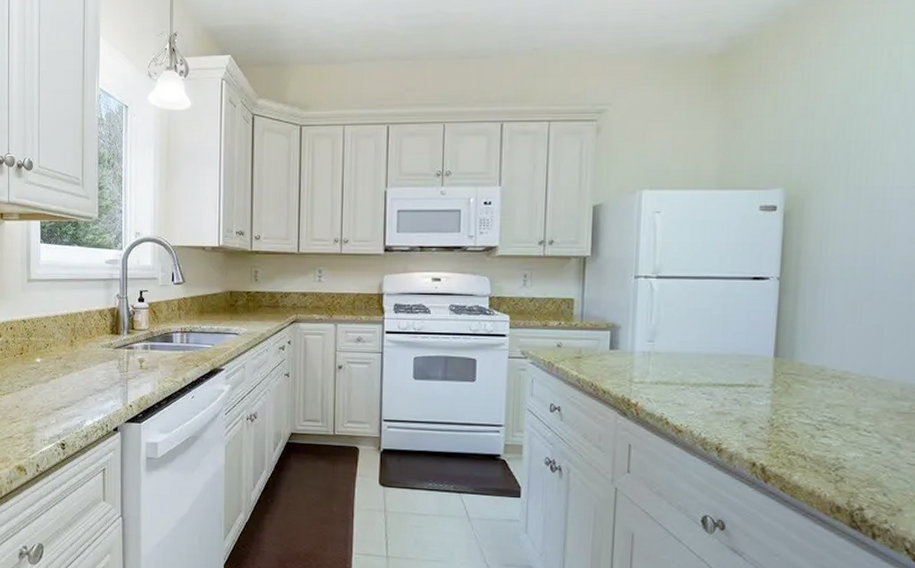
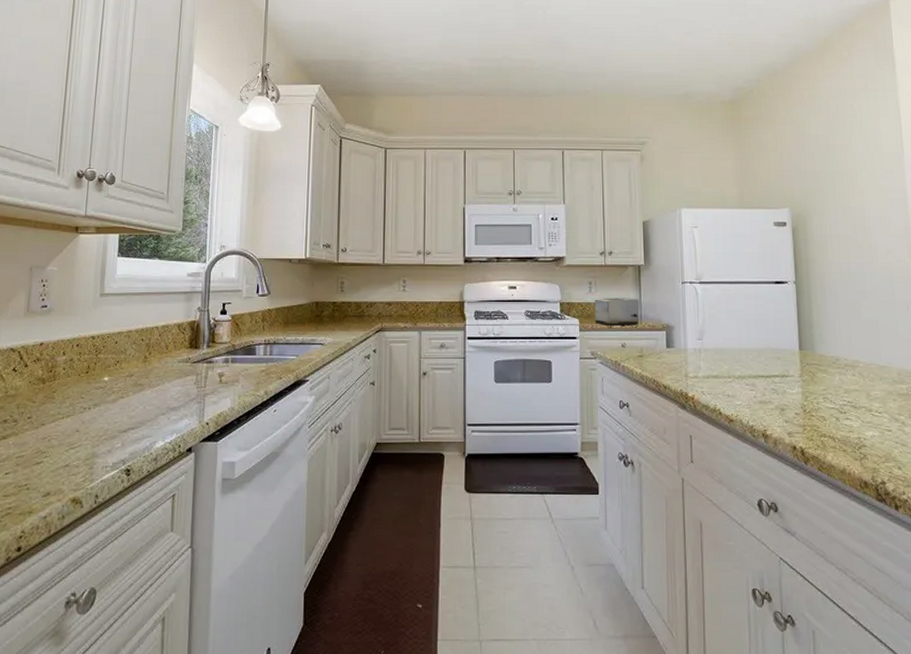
toaster: none [528,292,582,324] -> present [594,298,640,327]

